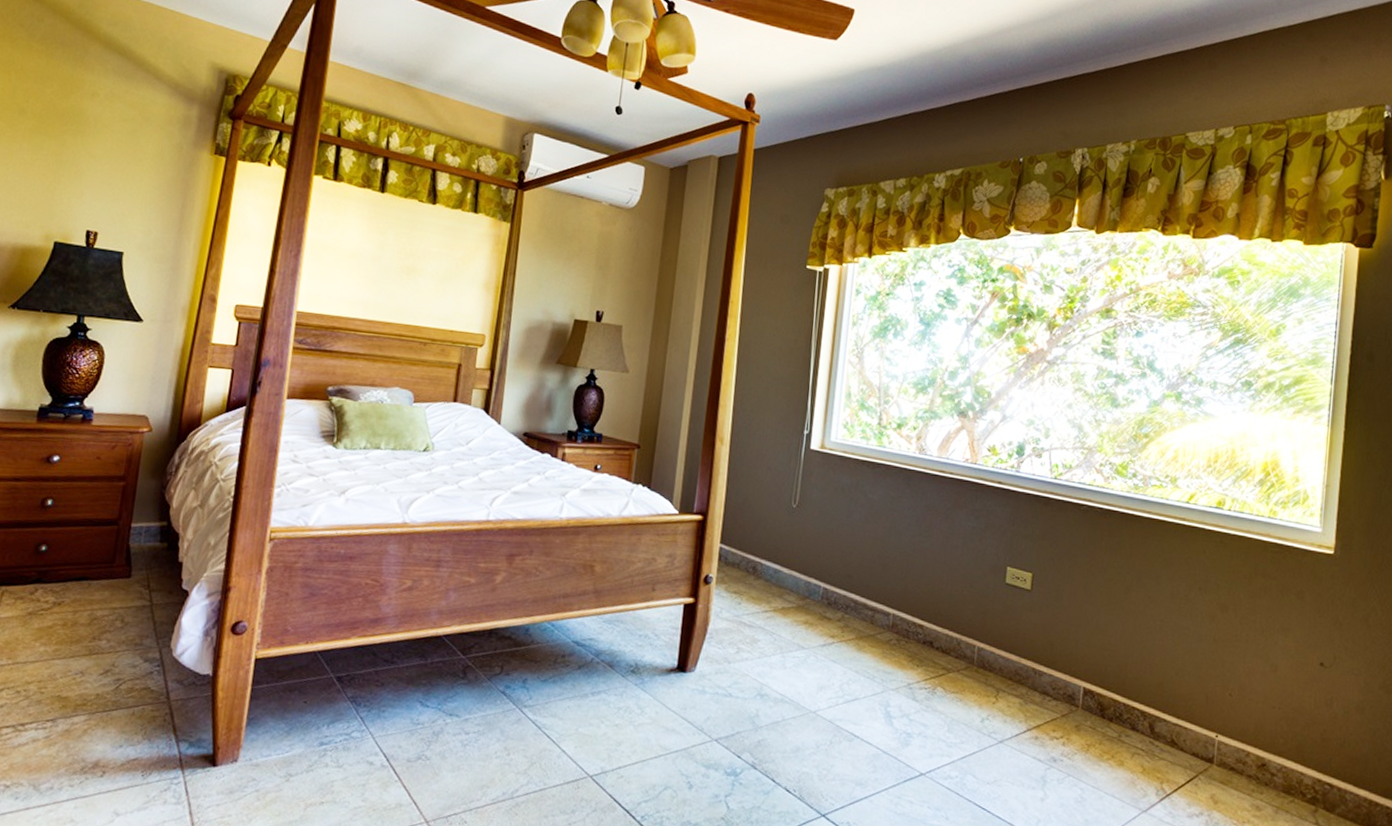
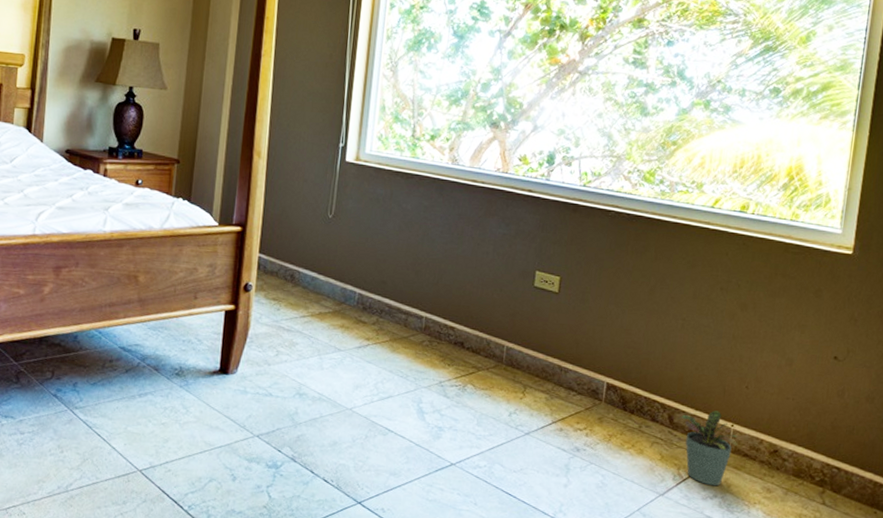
potted plant: none [1158,719,1224,803] -> present [677,410,738,486]

